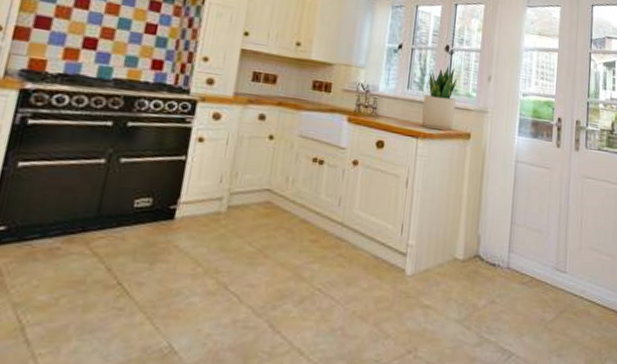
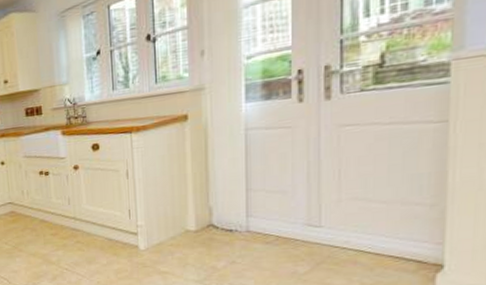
planter: present [421,66,458,131] -> none [131,54,167,122]

